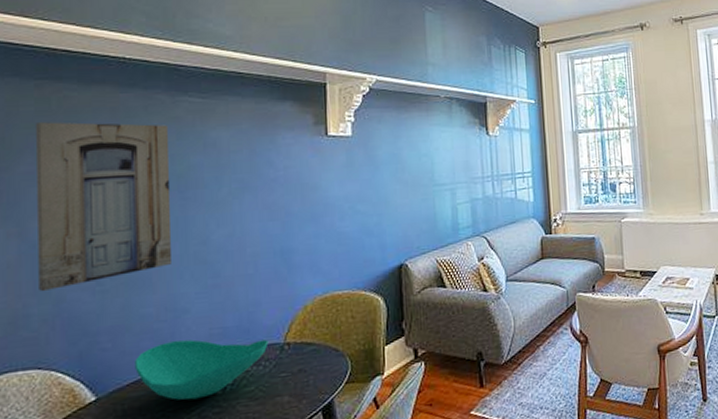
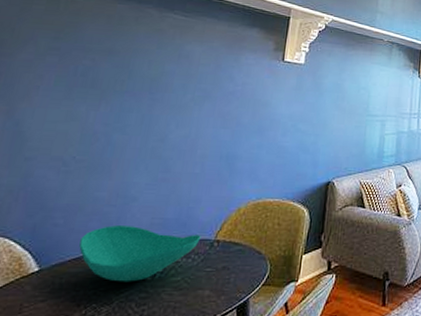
wall art: present [36,122,173,292] -> none [12,19,153,166]

